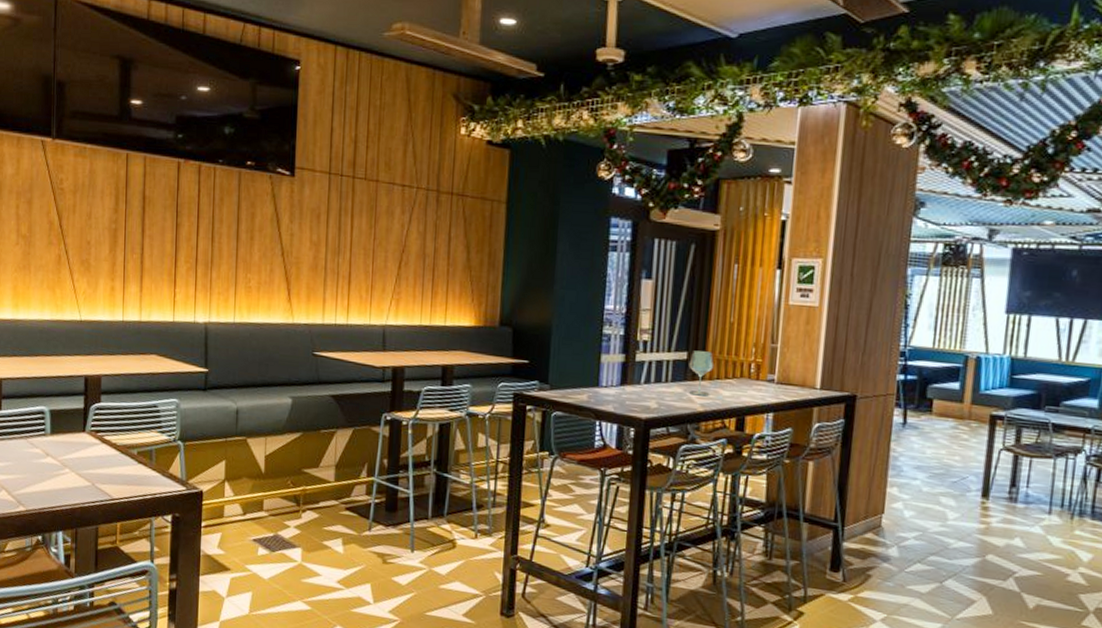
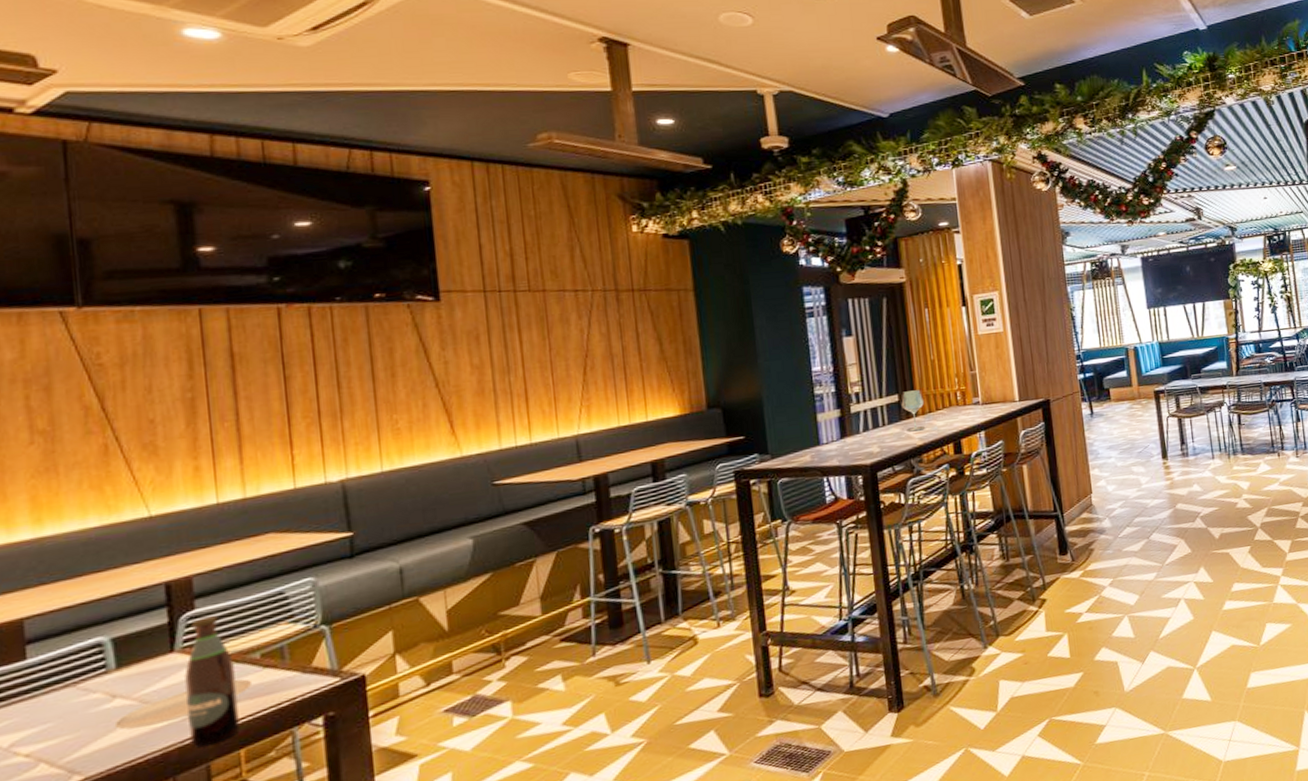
plate: none [46,465,130,486] -> present [114,679,253,730]
bottle: none [88,411,121,512] -> present [184,616,240,747]

